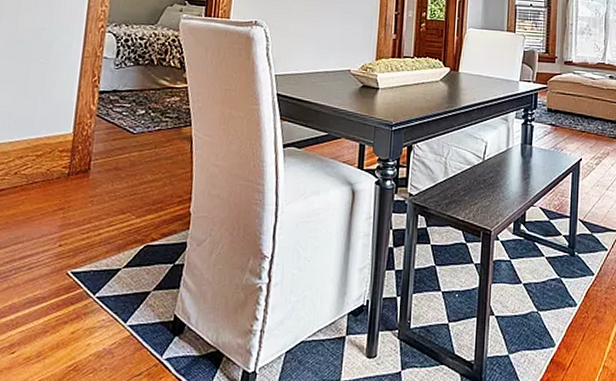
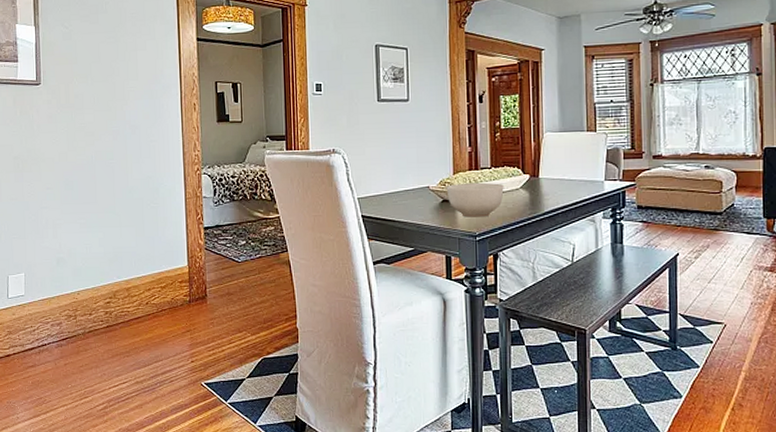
bowl: none [367,70,424,107] -> present [446,183,504,217]

